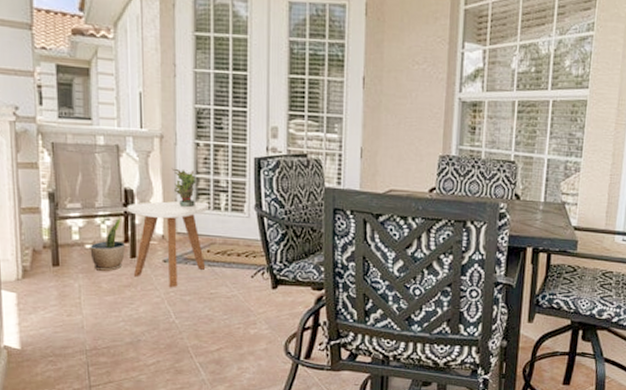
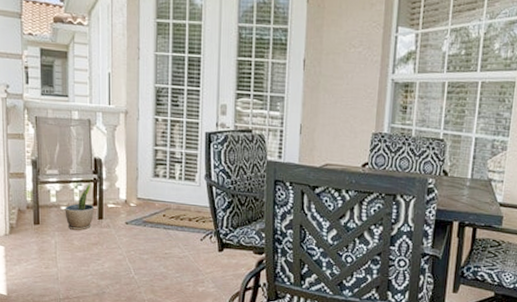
side table: present [127,201,210,287] -> none [96,170,166,247]
potted plant: present [171,168,198,208] -> none [134,140,156,176]

